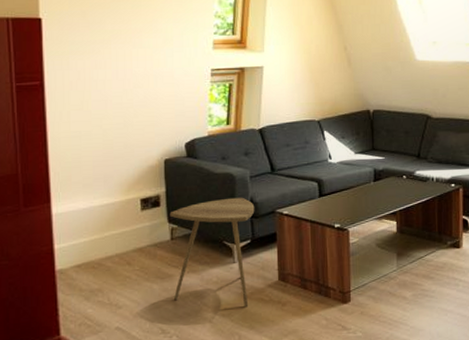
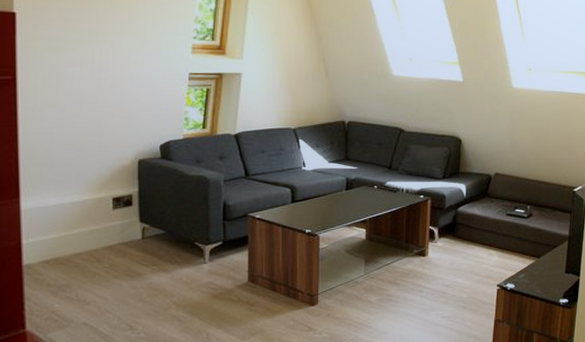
side table: present [170,197,255,306] -> none [142,200,228,306]

